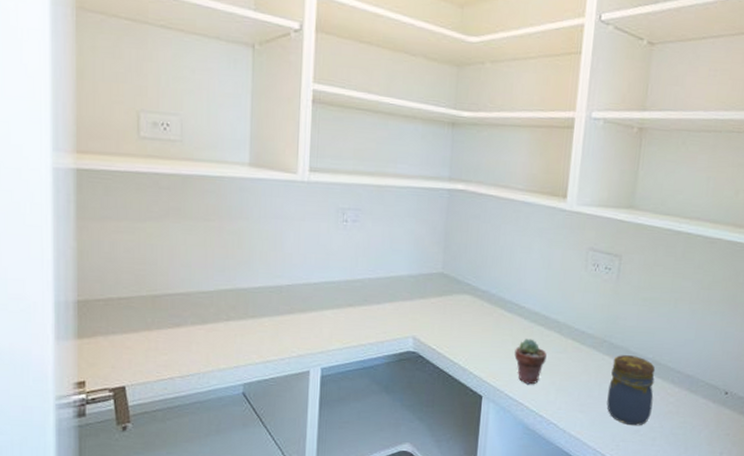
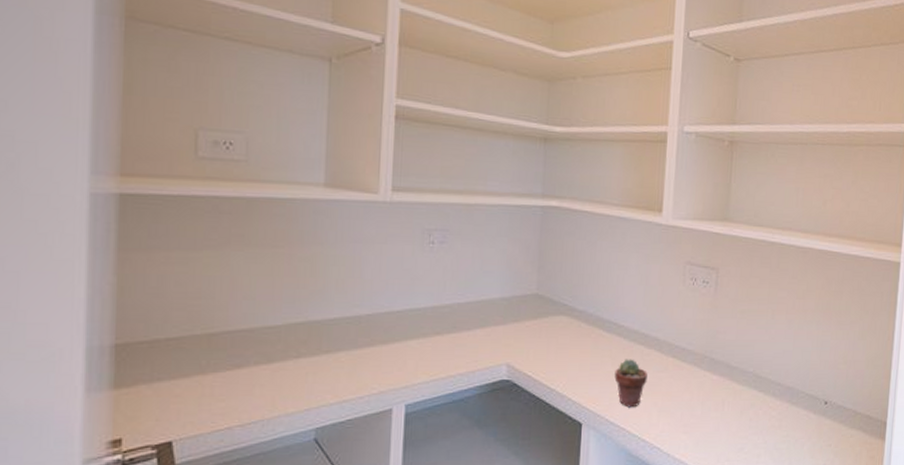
jar: present [606,355,656,426] -> none [710,370,757,444]

